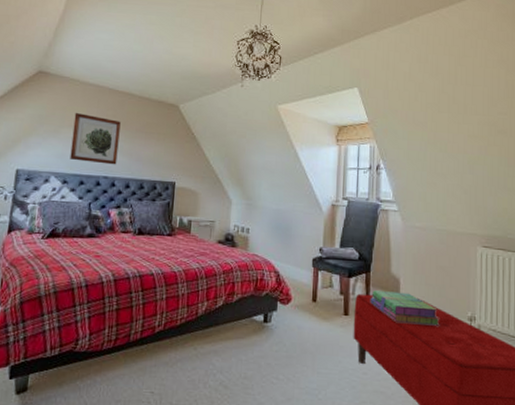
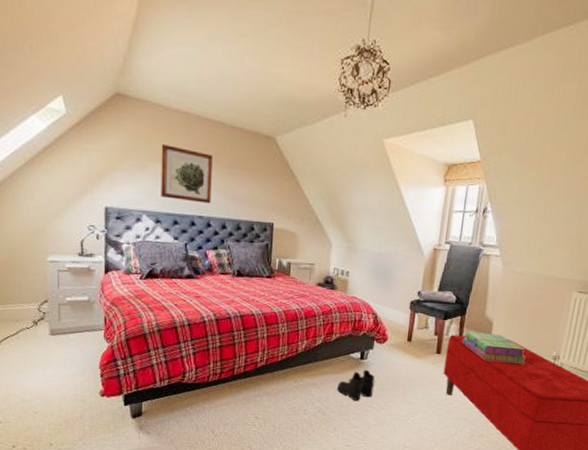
boots: none [240,334,281,371] -> present [337,369,375,401]

